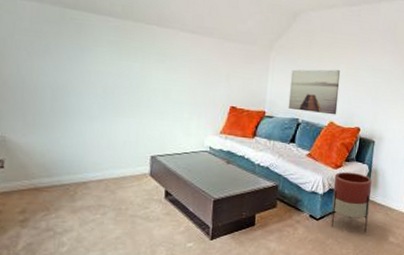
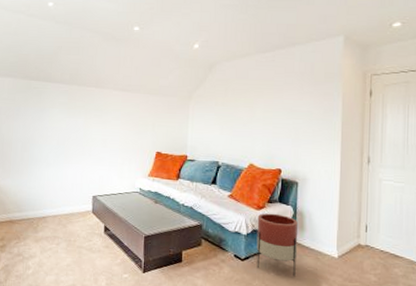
wall art: present [288,69,341,115] -> none [208,114,258,157]

